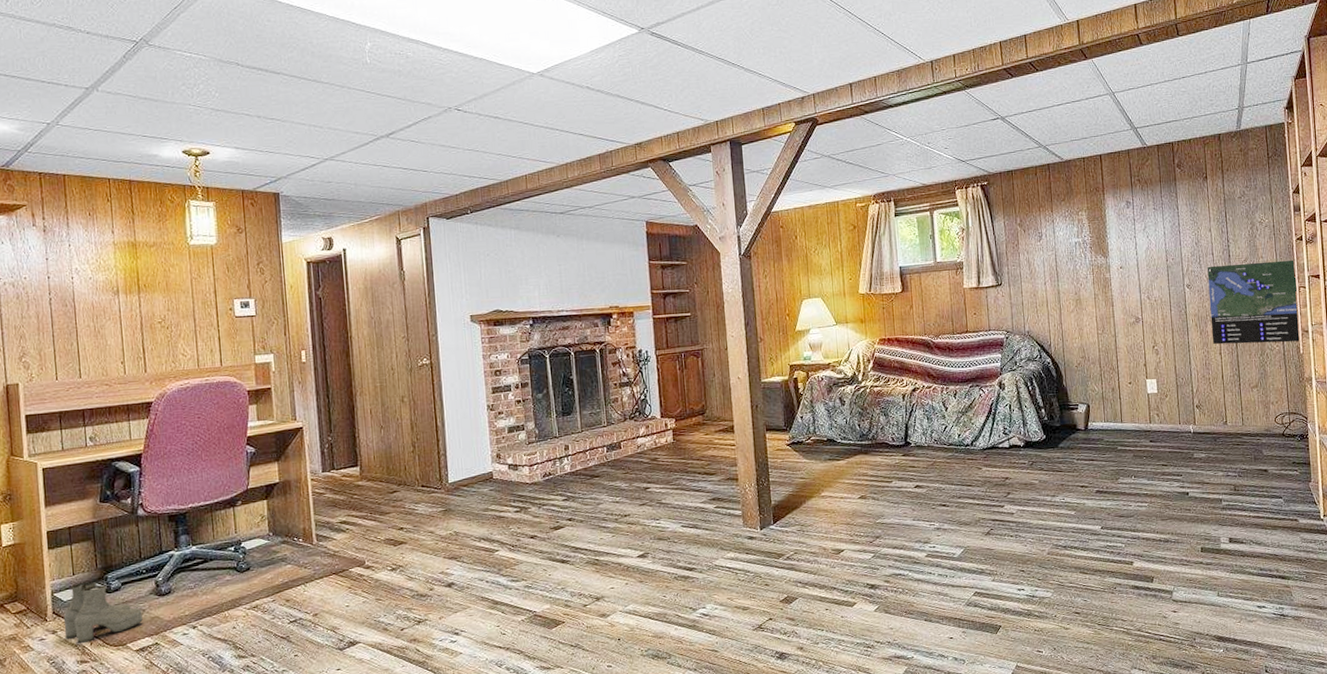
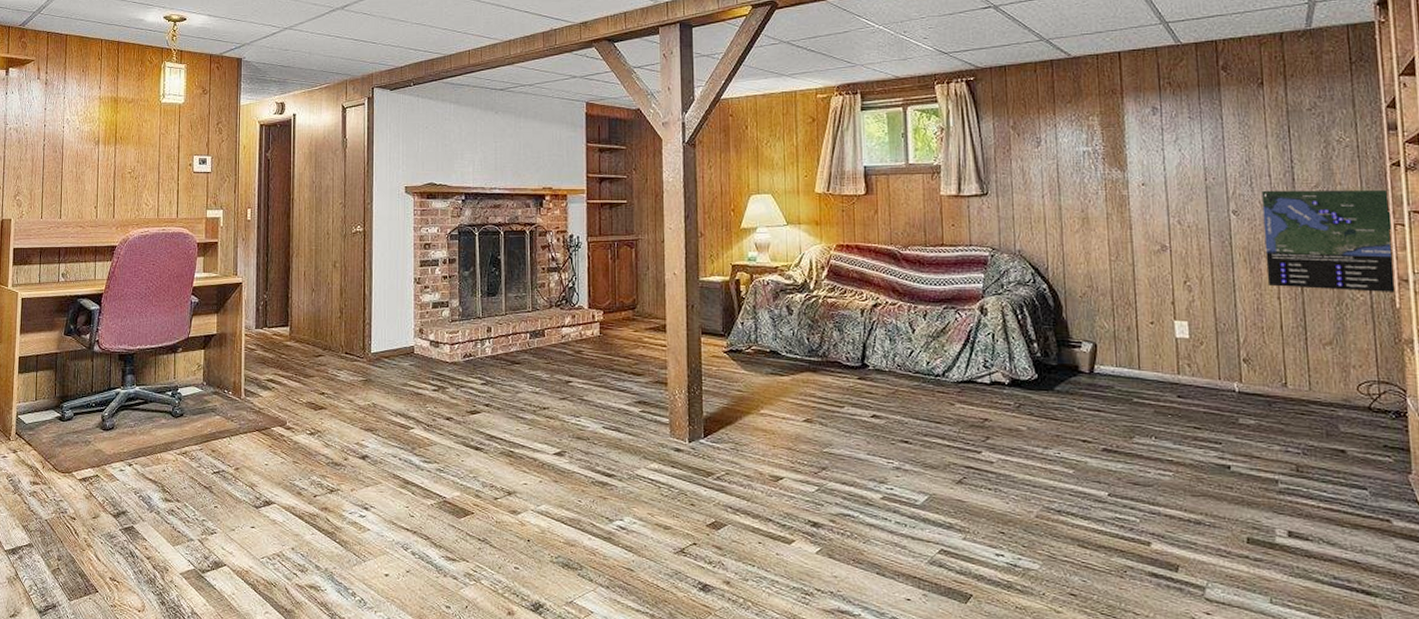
boots: present [63,581,143,643] -> none [23,408,88,465]

